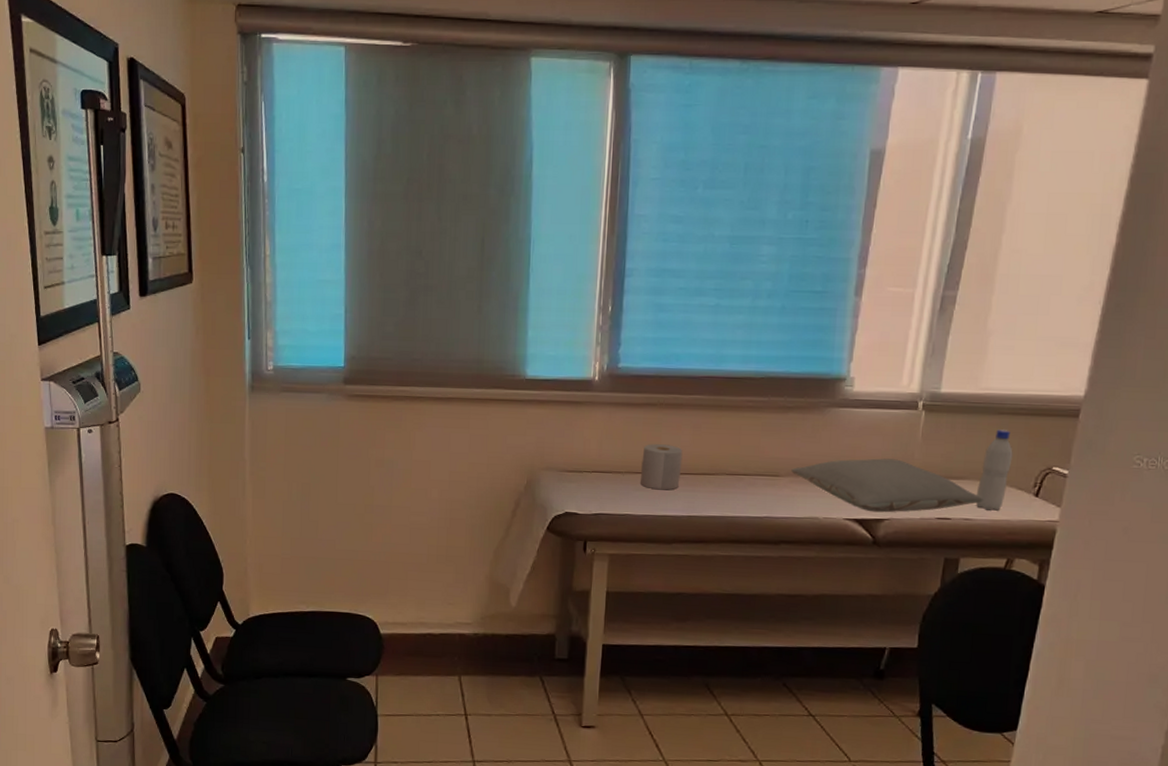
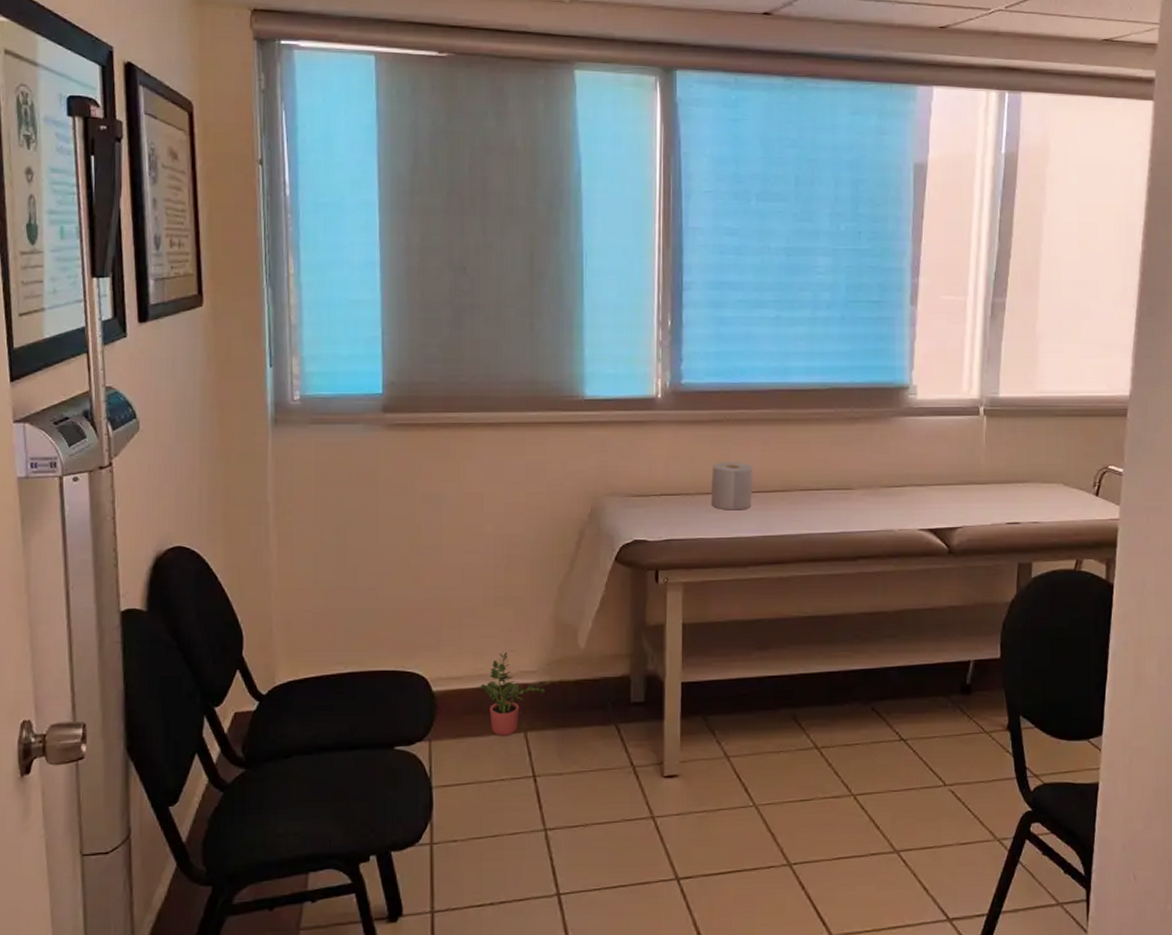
potted plant: none [422,605,478,677] -> present [480,652,545,736]
pillow: present [791,458,983,513] -> none [863,466,1048,521]
water bottle: present [976,429,1013,511] -> none [1041,431,1072,512]

